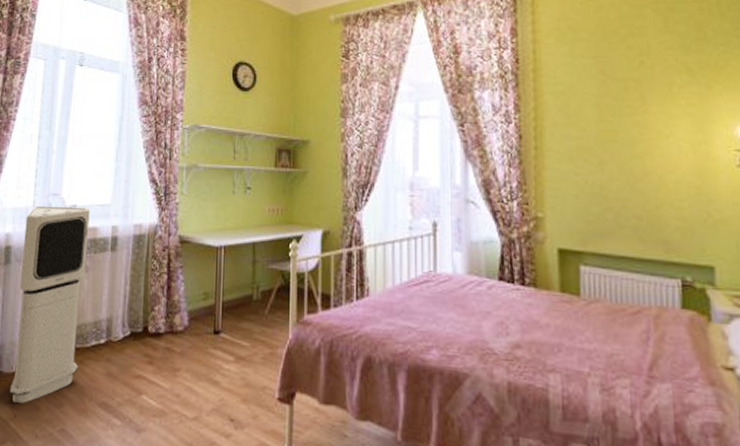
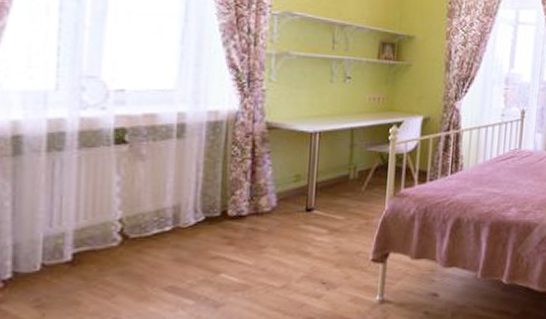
air purifier: present [9,206,90,403] -> none [32,89,145,301]

